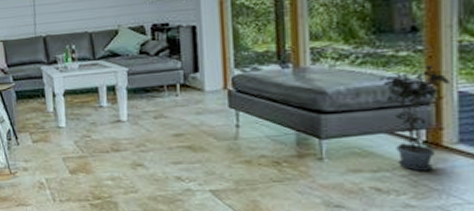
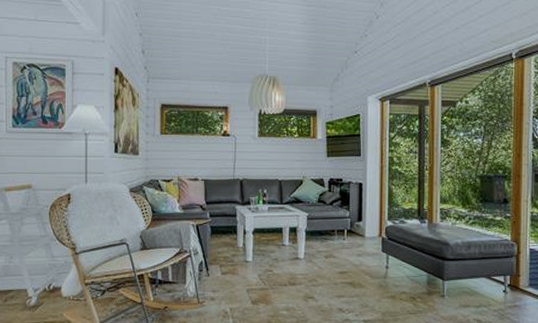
potted plant: present [379,65,449,171] -> none [483,228,525,307]

